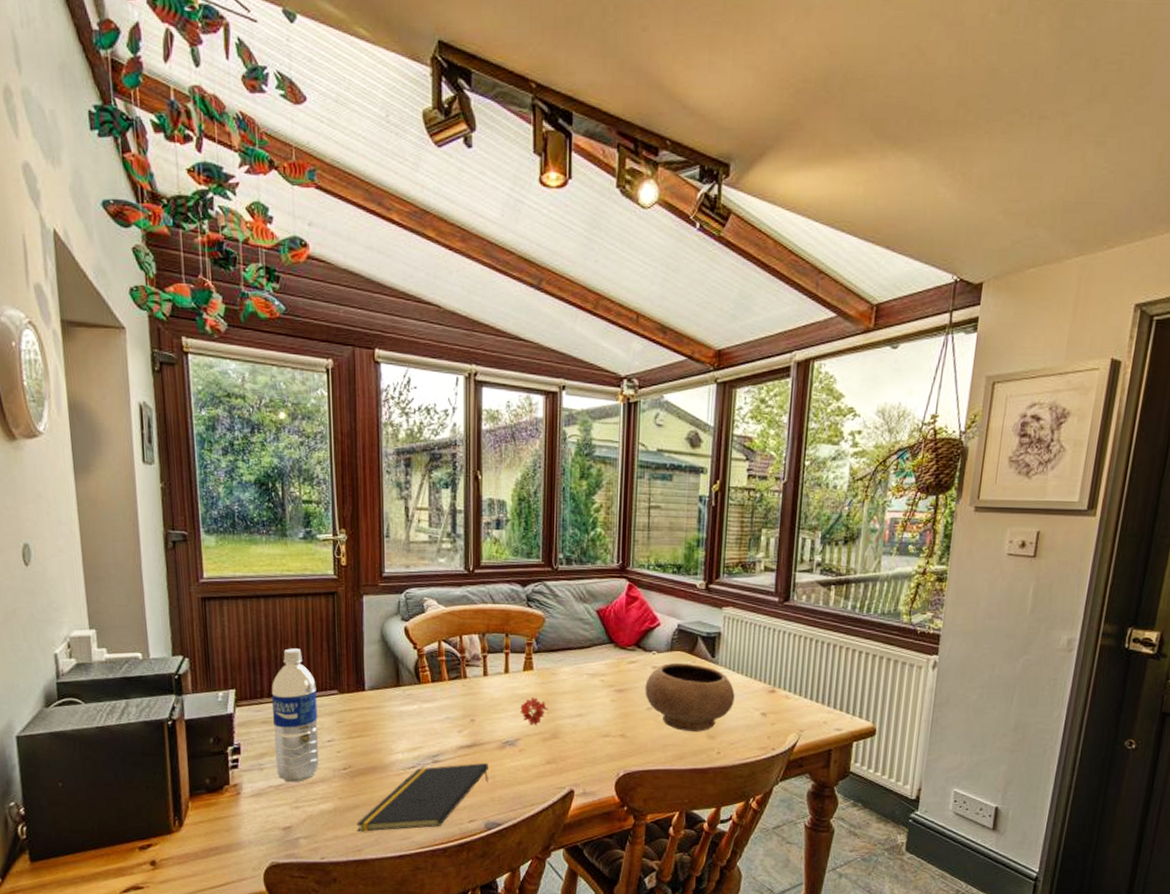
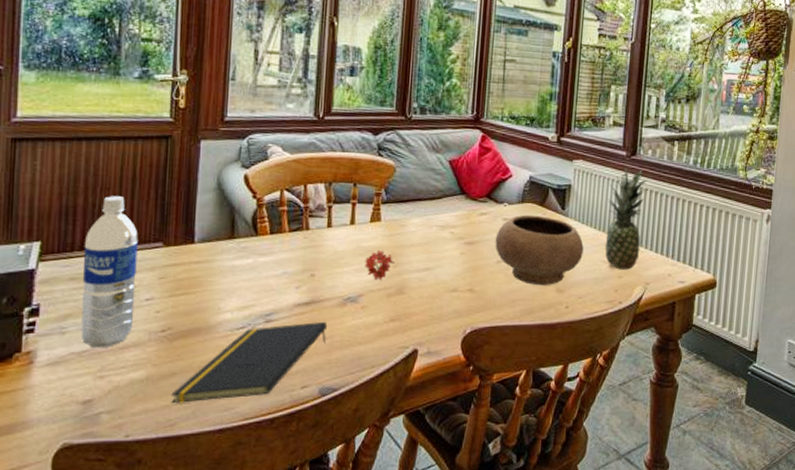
fruit: none [757,613,805,717] -> present [605,167,651,270]

